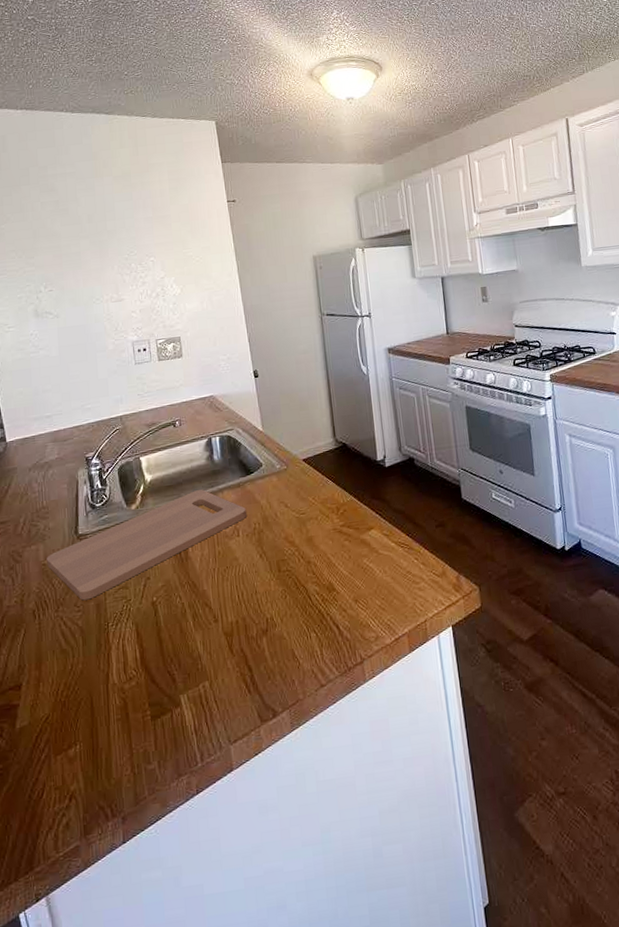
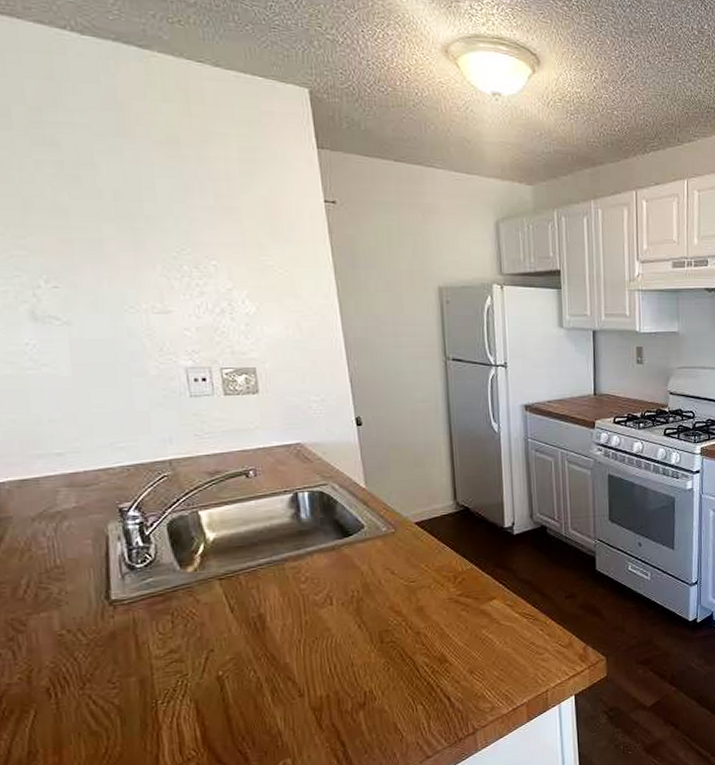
cutting board: present [47,489,247,601] -> none [64,552,342,676]

